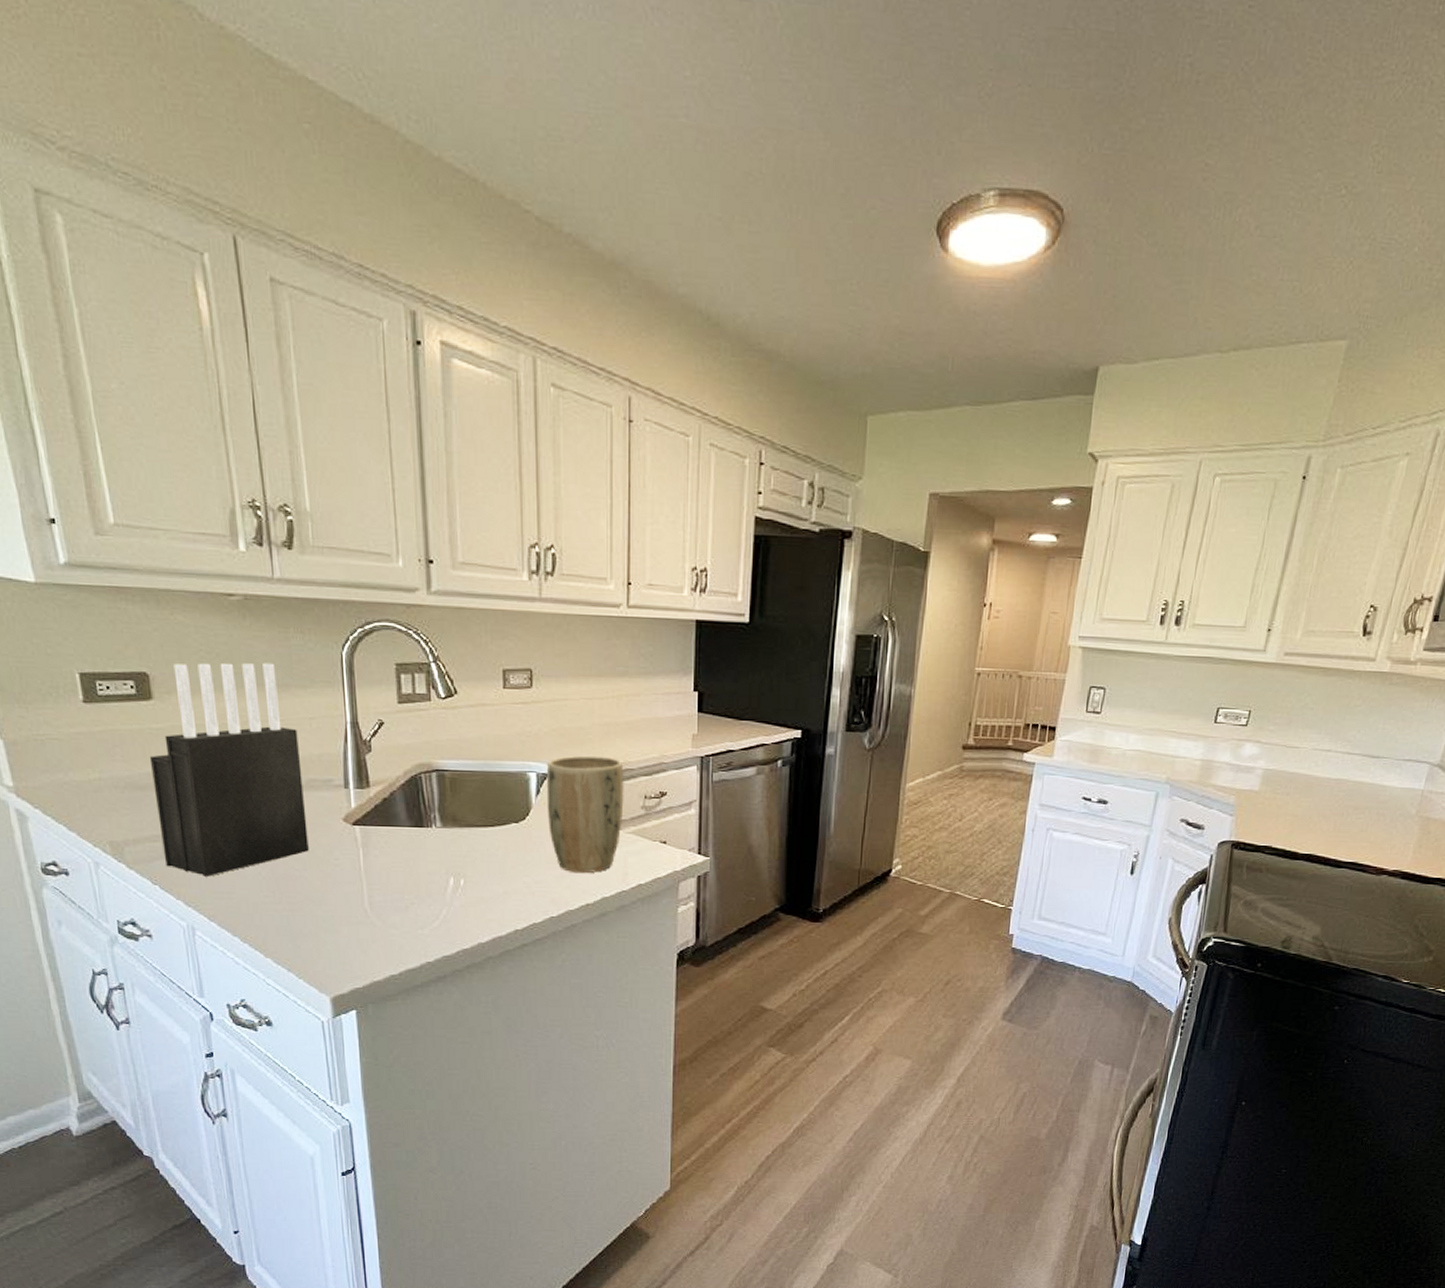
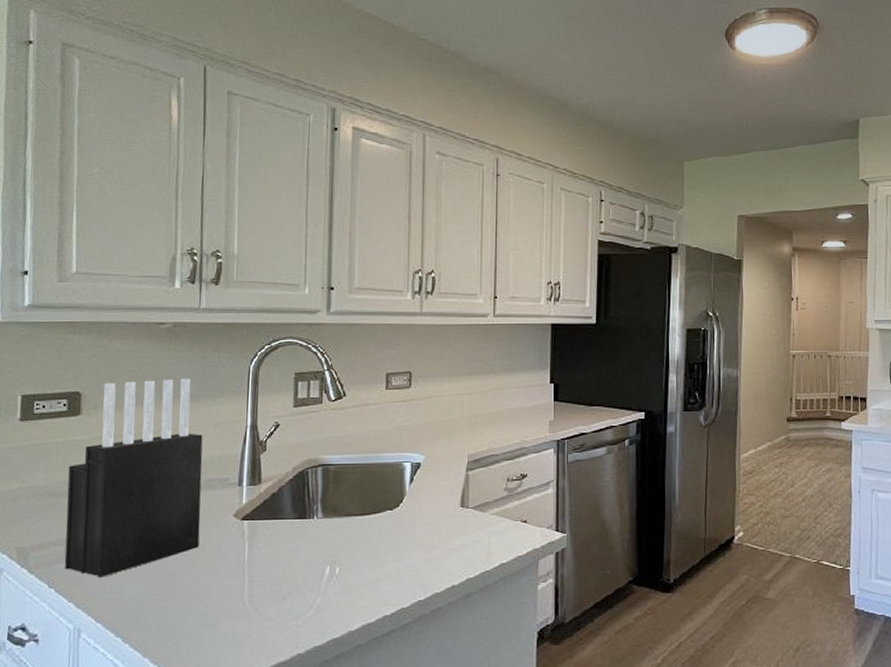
plant pot: present [546,755,624,873] -> none [419,444,489,555]

